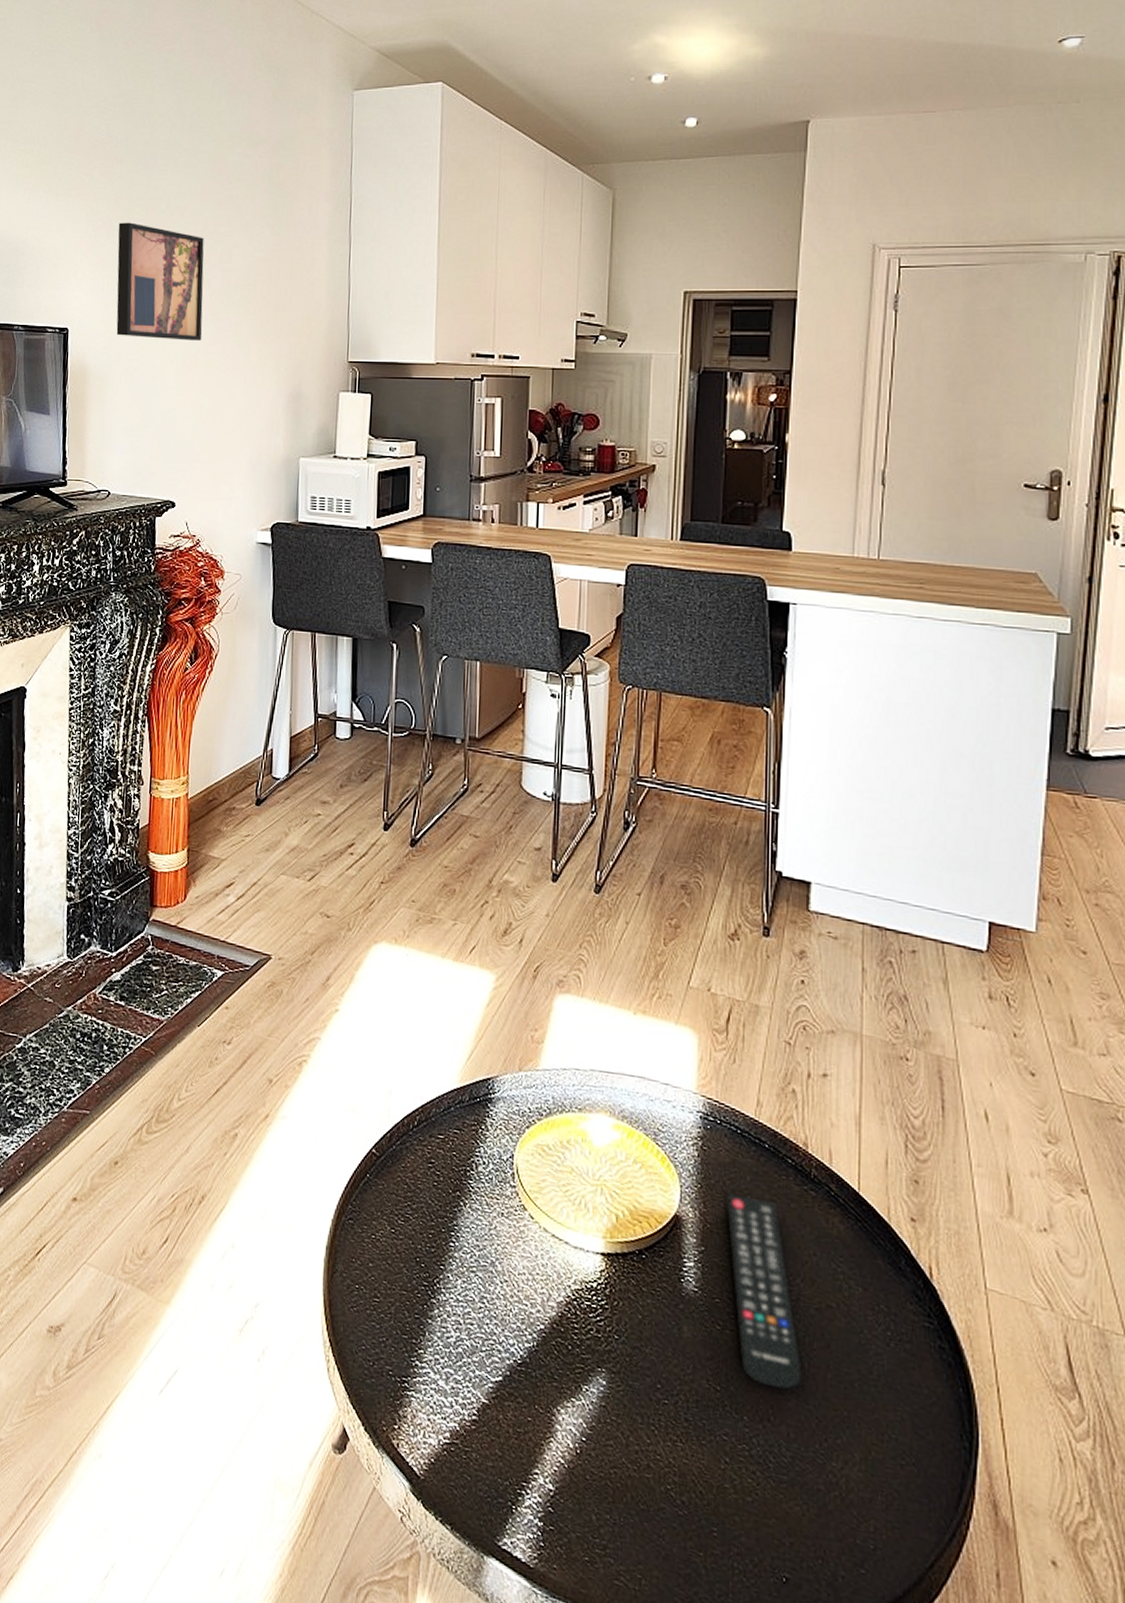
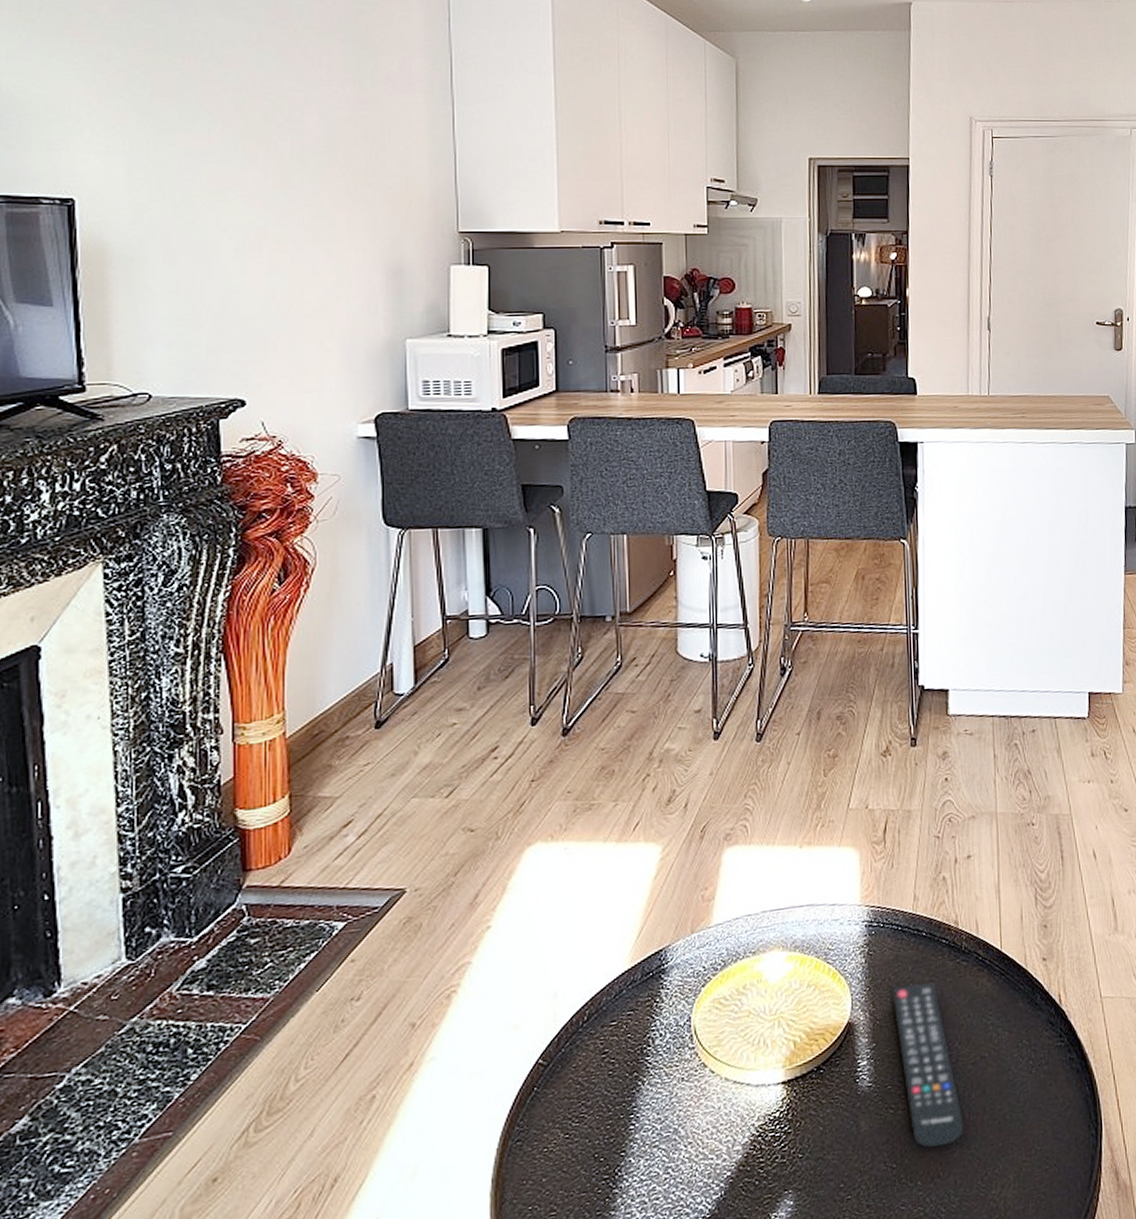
wall art: present [116,222,204,341] -> none [141,71,270,212]

